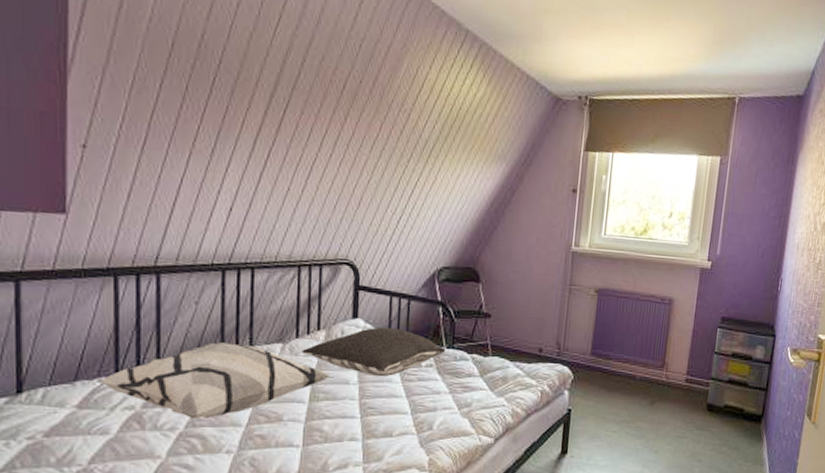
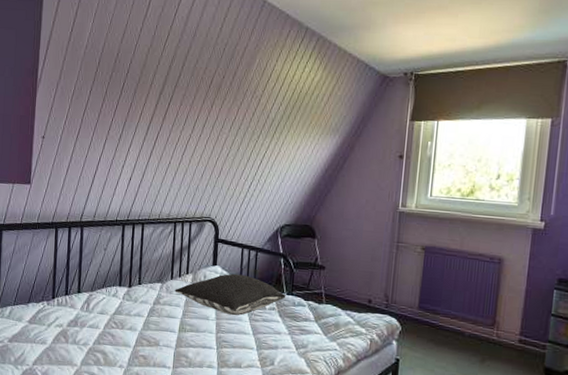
decorative pillow: present [99,342,331,420] -> none [42,280,195,339]

